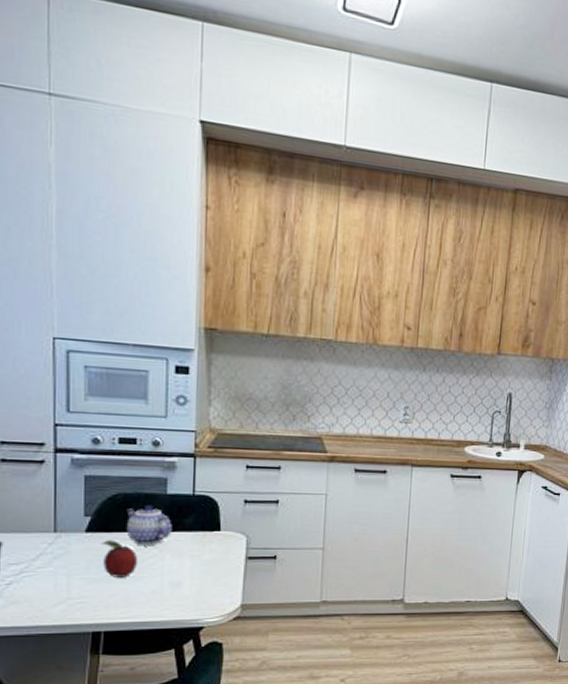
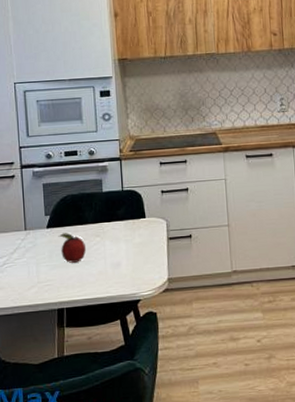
teapot: present [126,504,172,545] -> none [74,202,109,235]

